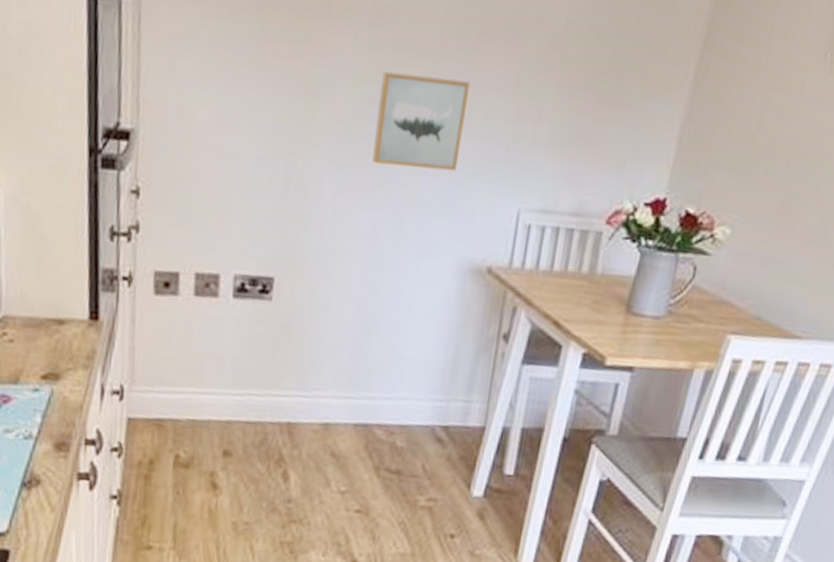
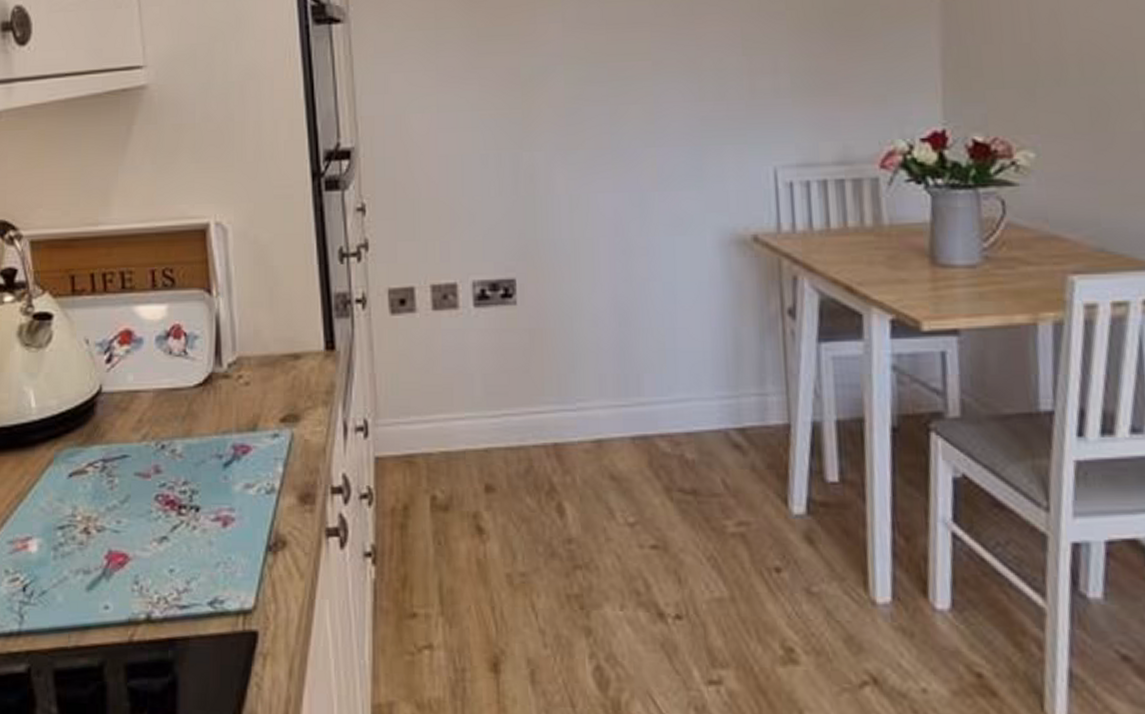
wall art: present [372,71,471,172] -> none [598,45,696,143]

